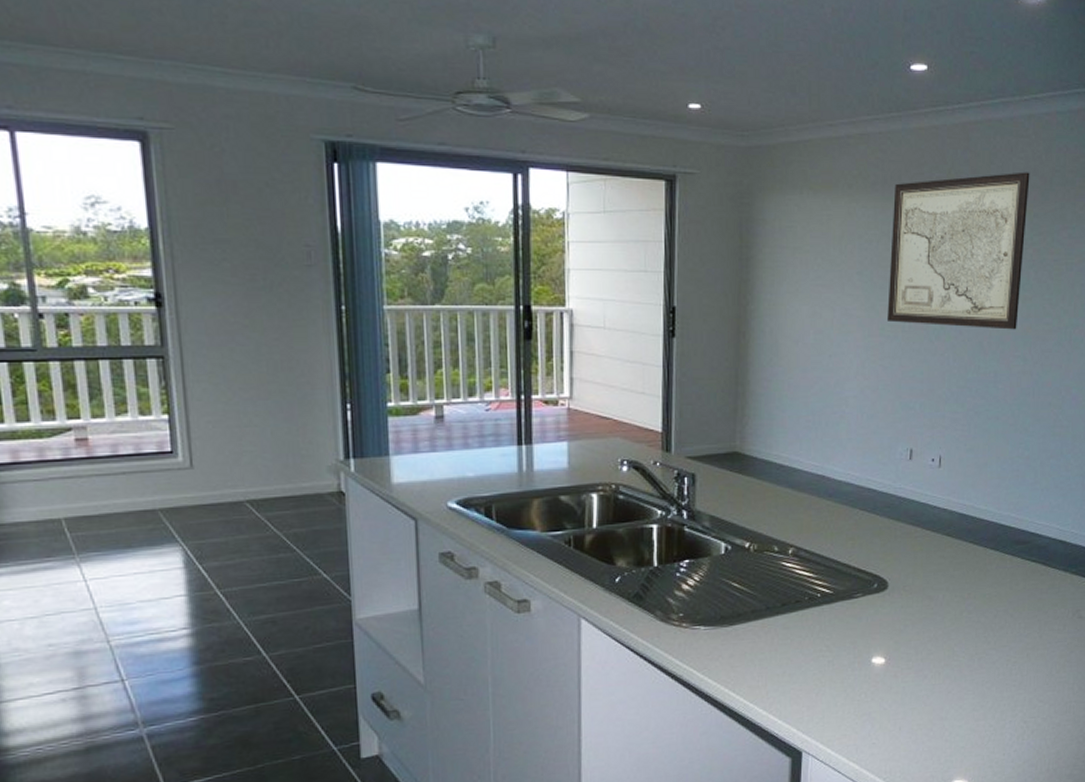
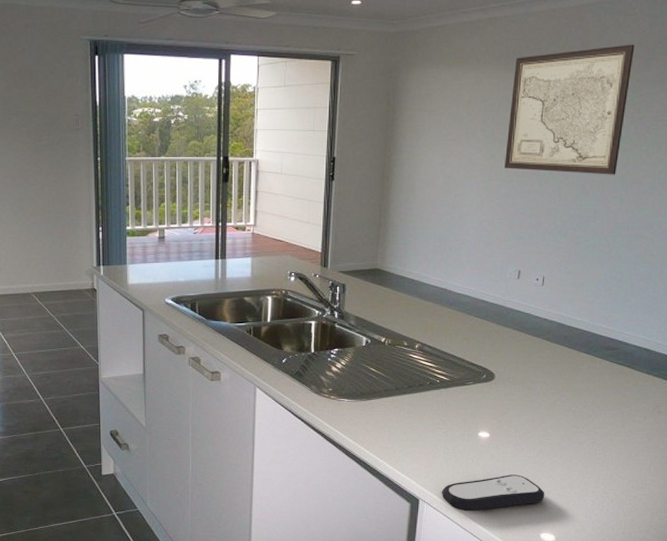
remote control: none [829,708,955,762] -> present [441,475,545,512]

